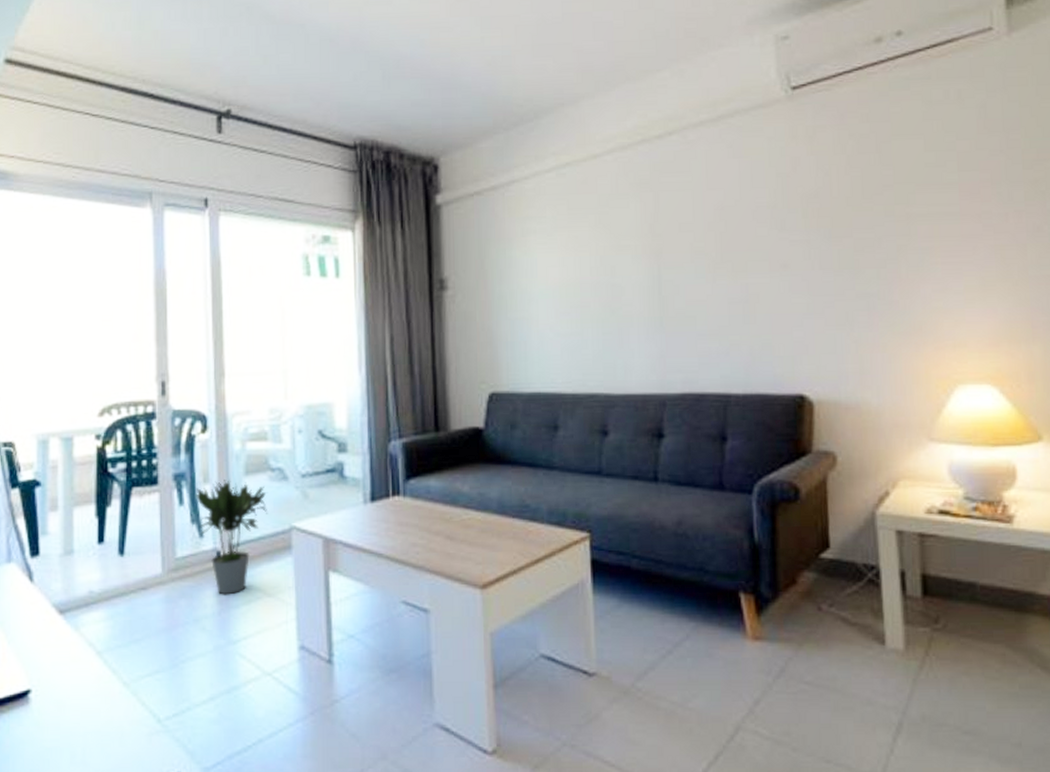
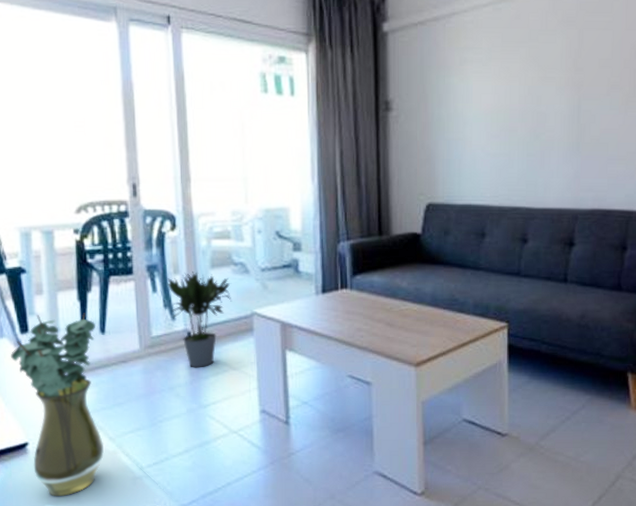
vase: none [18,531,117,757] -> present [11,313,104,496]

